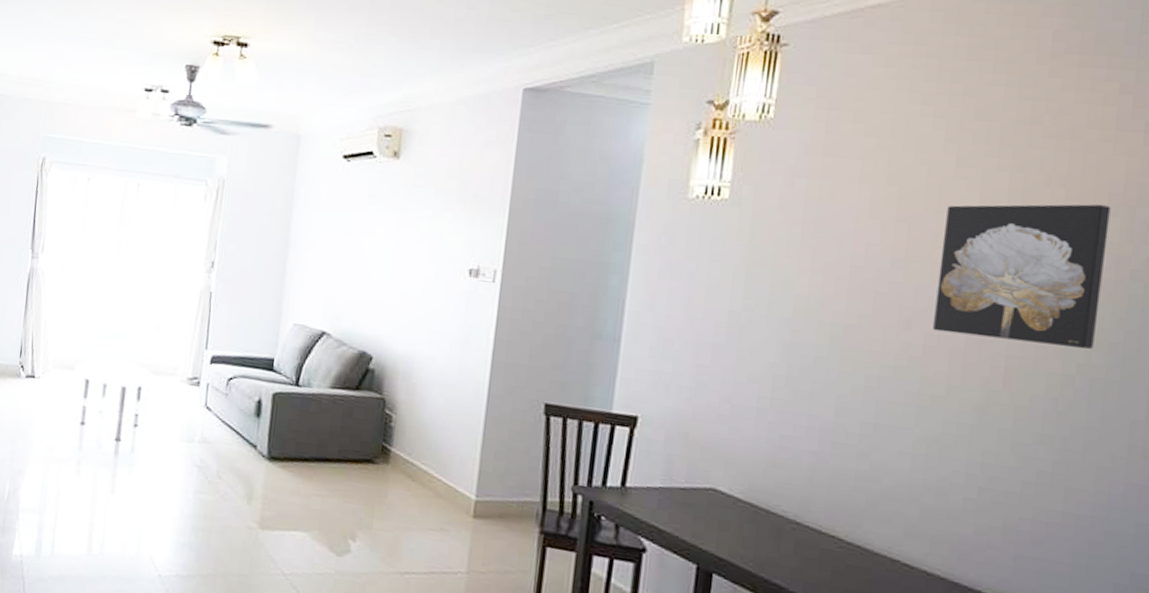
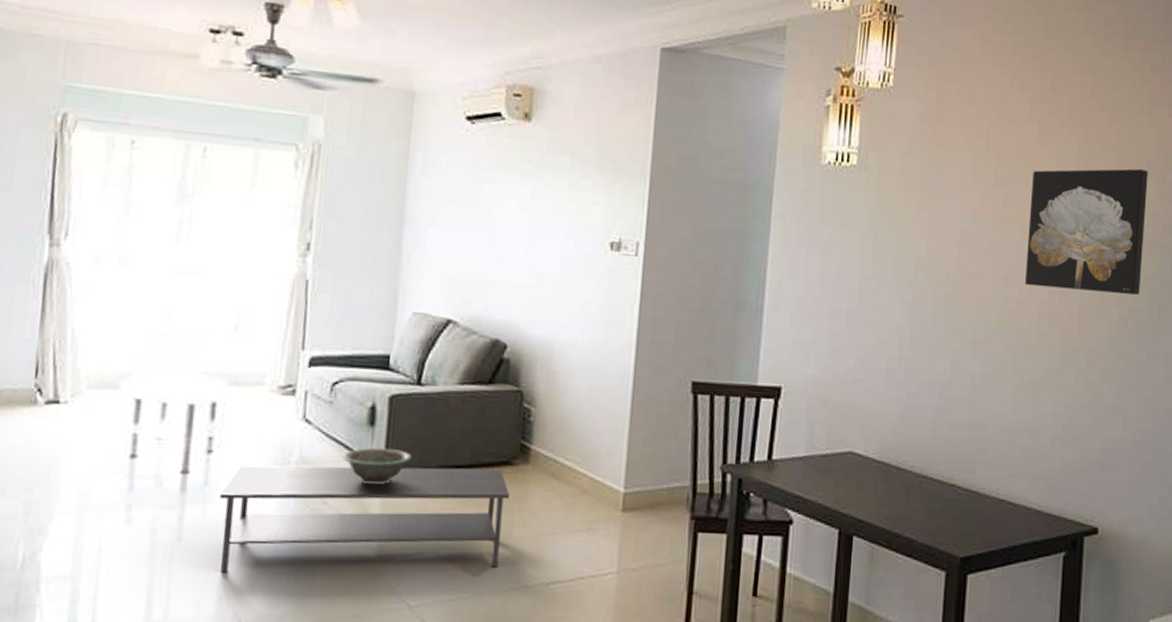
coffee table: none [141,440,372,552] -> present [220,465,510,573]
decorative bowl: none [234,435,290,468] -> present [343,447,413,485]

